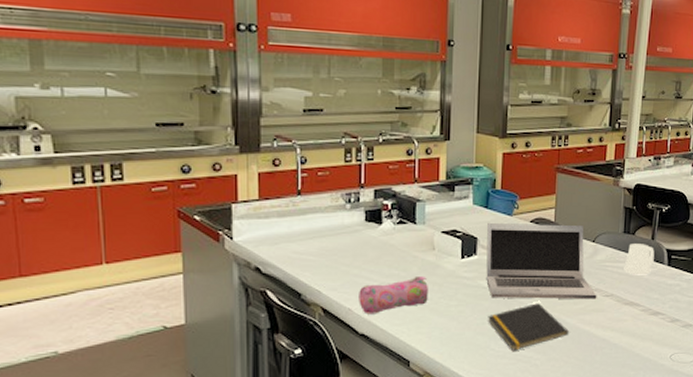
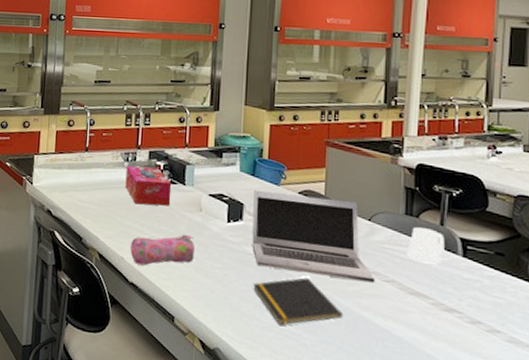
tissue box: none [348,207,401,250] -> present [125,165,172,206]

